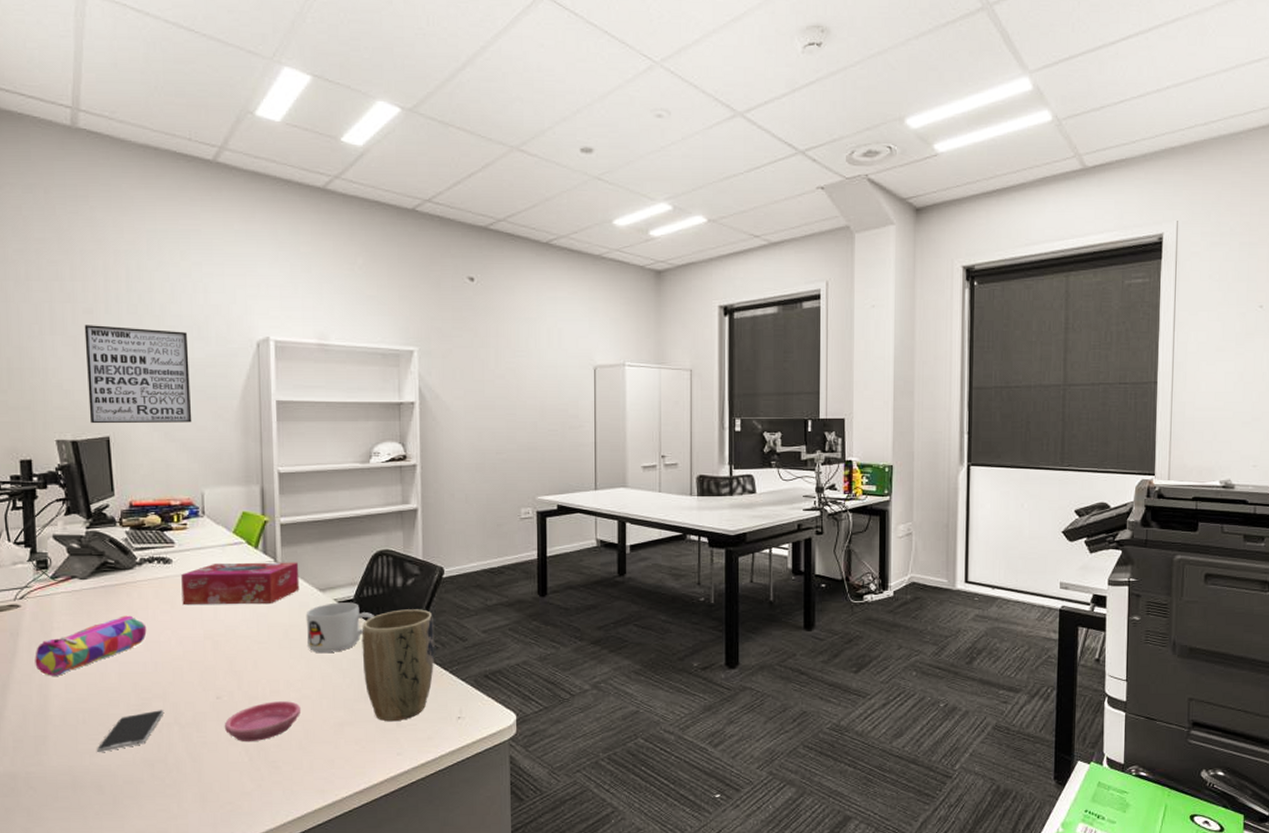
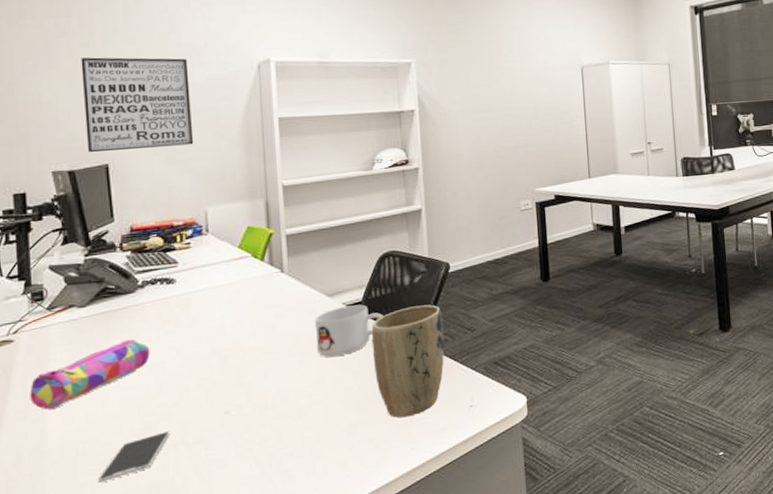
tissue box: present [181,562,300,604] -> none [185,270,308,323]
saucer: present [224,701,302,741] -> none [233,408,313,454]

